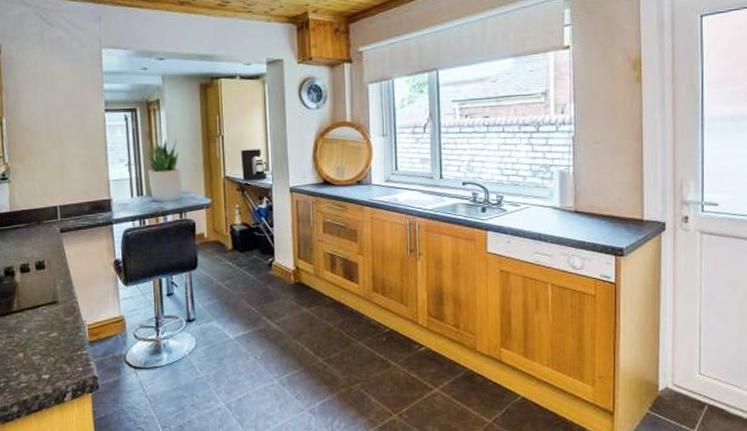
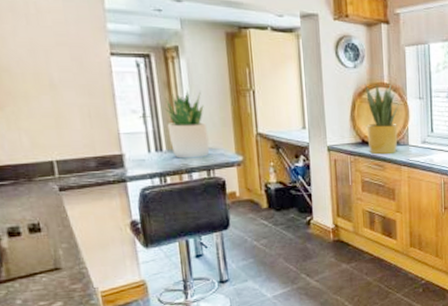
coffee maker: present [241,149,268,180] -> none [274,106,304,137]
planter: none [327,122,362,195] -> present [364,84,399,155]

